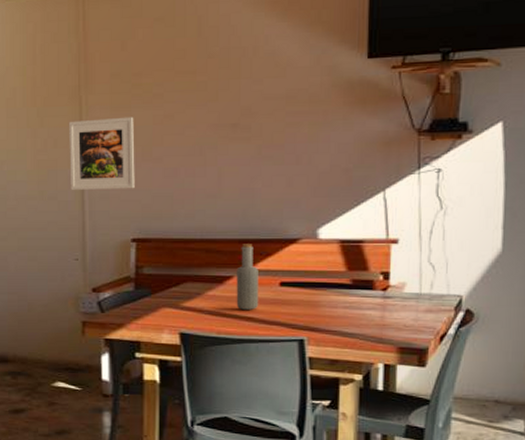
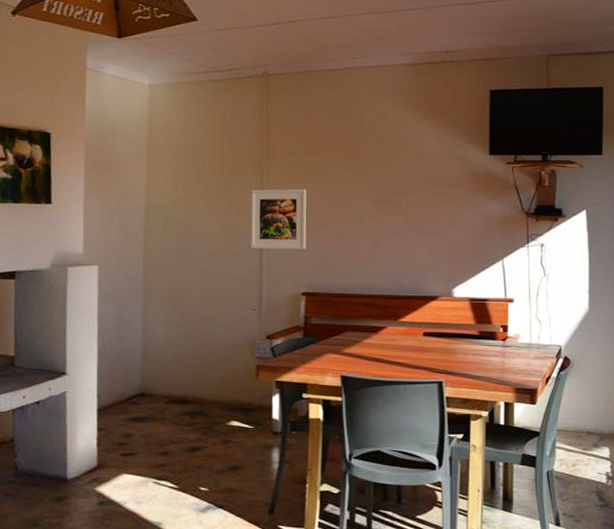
bottle: present [236,244,259,310] -> none [388,299,407,356]

